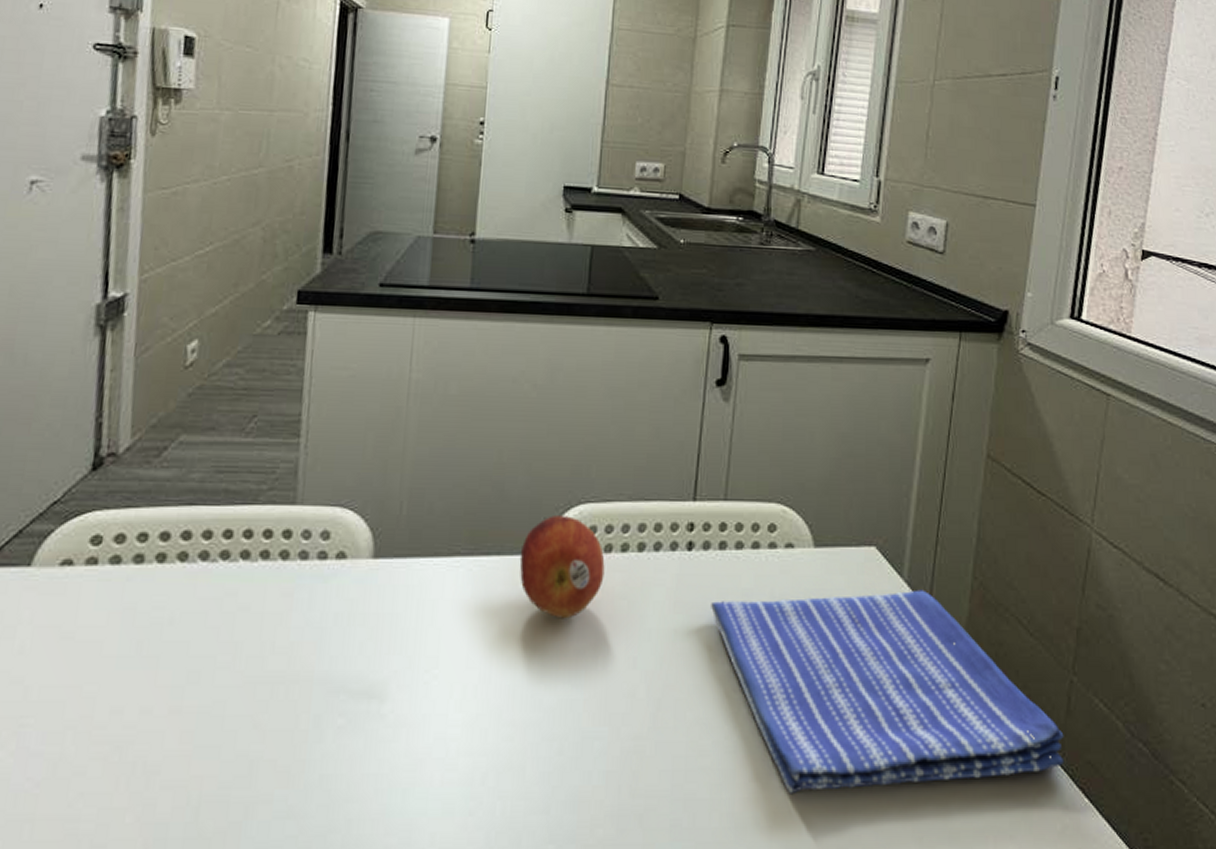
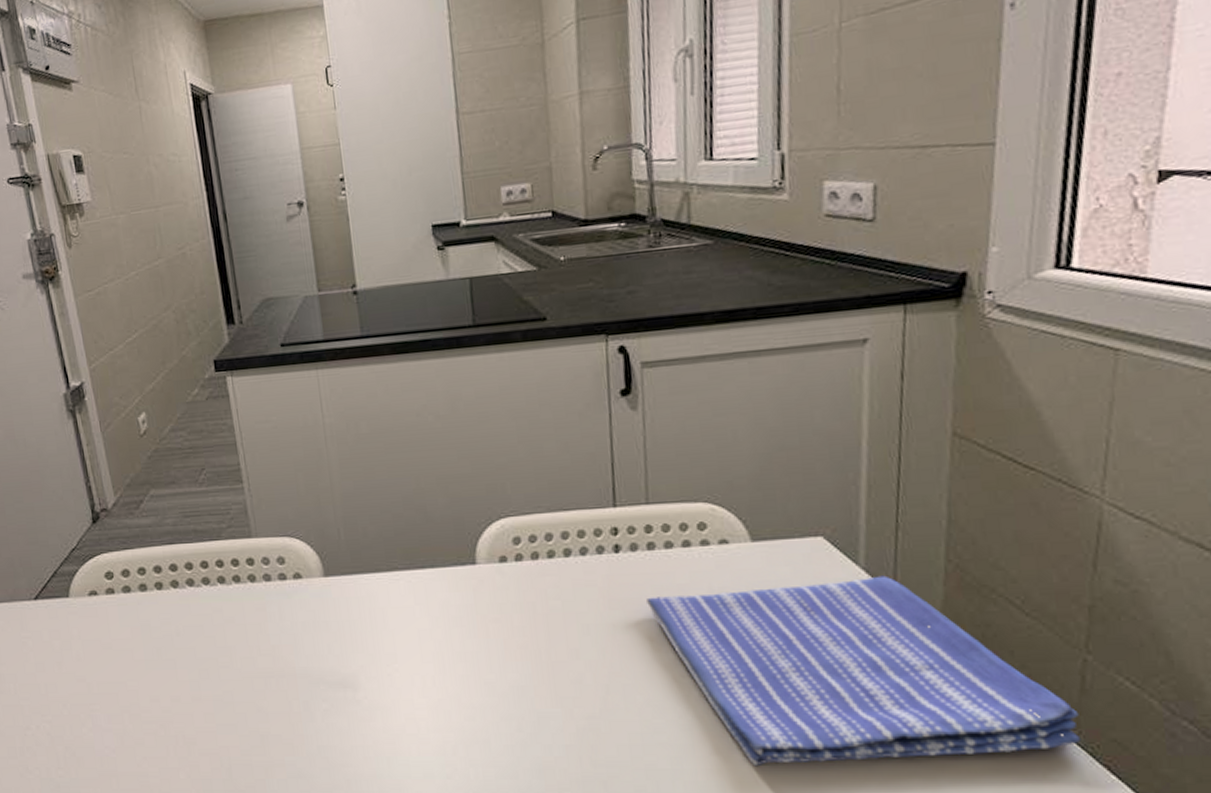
fruit: present [519,516,605,619] -> none [452,530,536,619]

